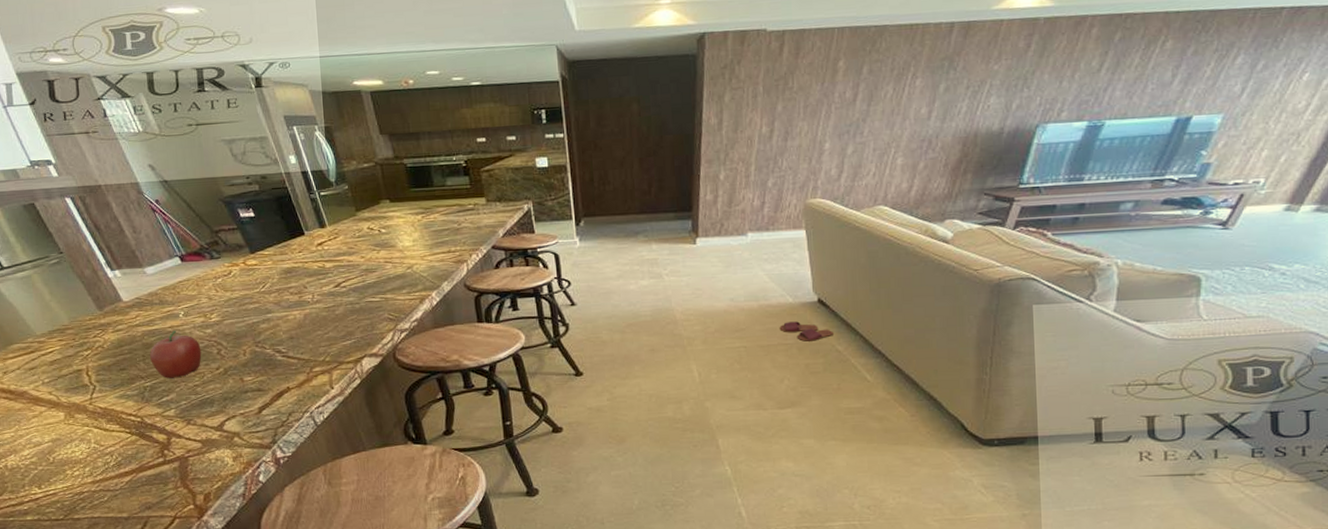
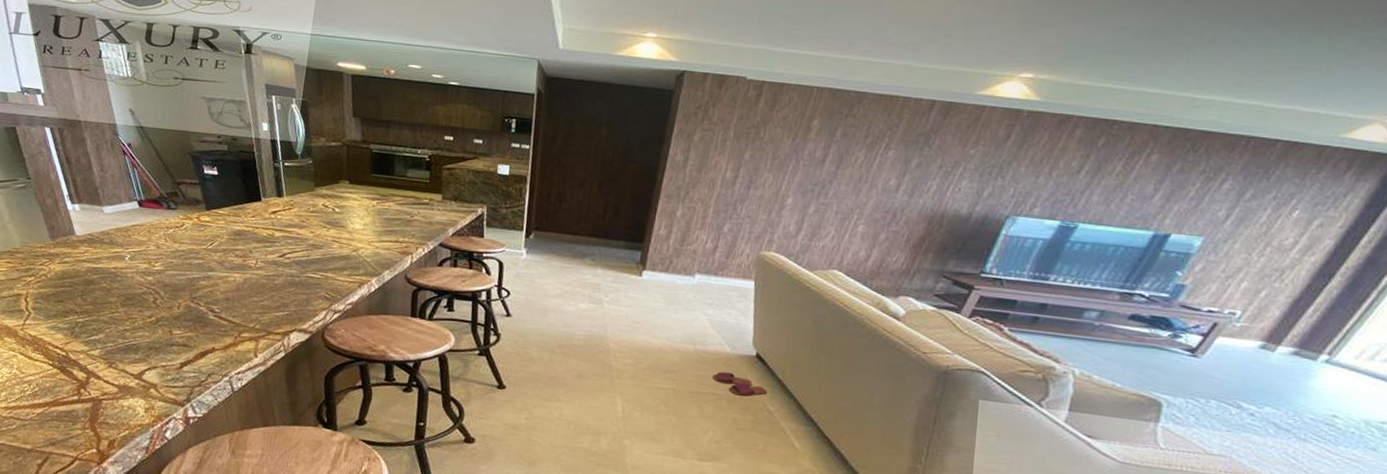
fruit: present [149,330,202,379] -> none [87,272,139,319]

